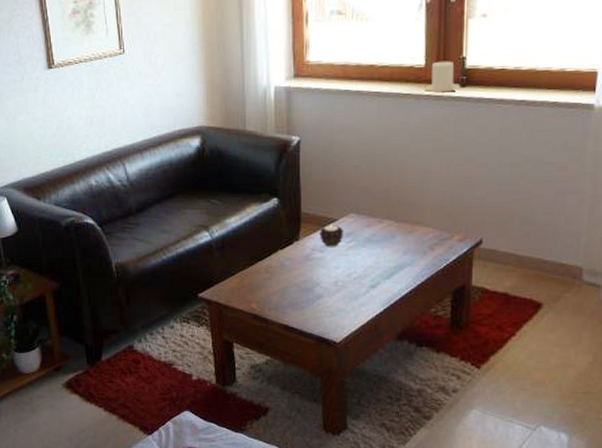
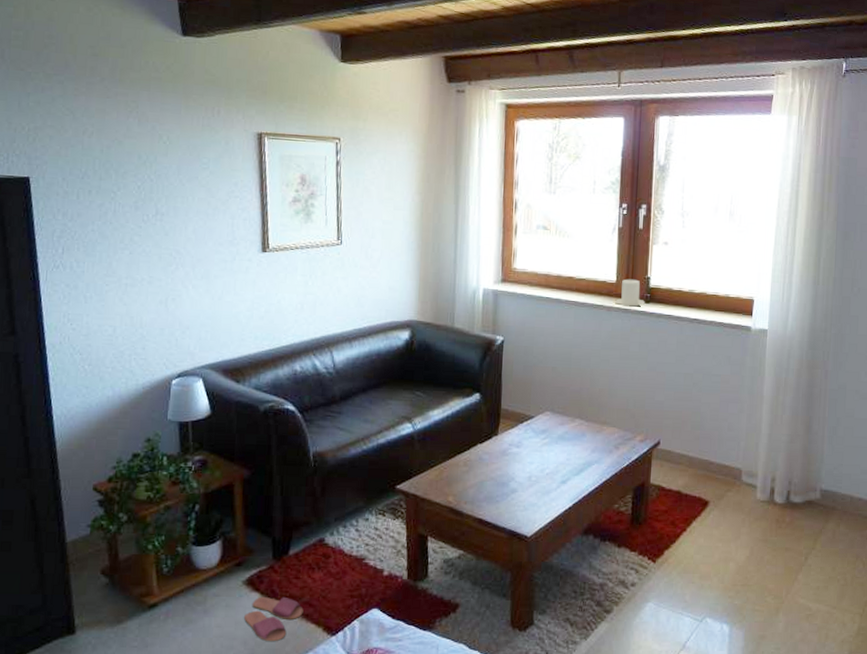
slippers: none [67,398,120,439] -> present [244,596,304,642]
candle: present [320,225,343,248] -> none [517,422,539,444]

